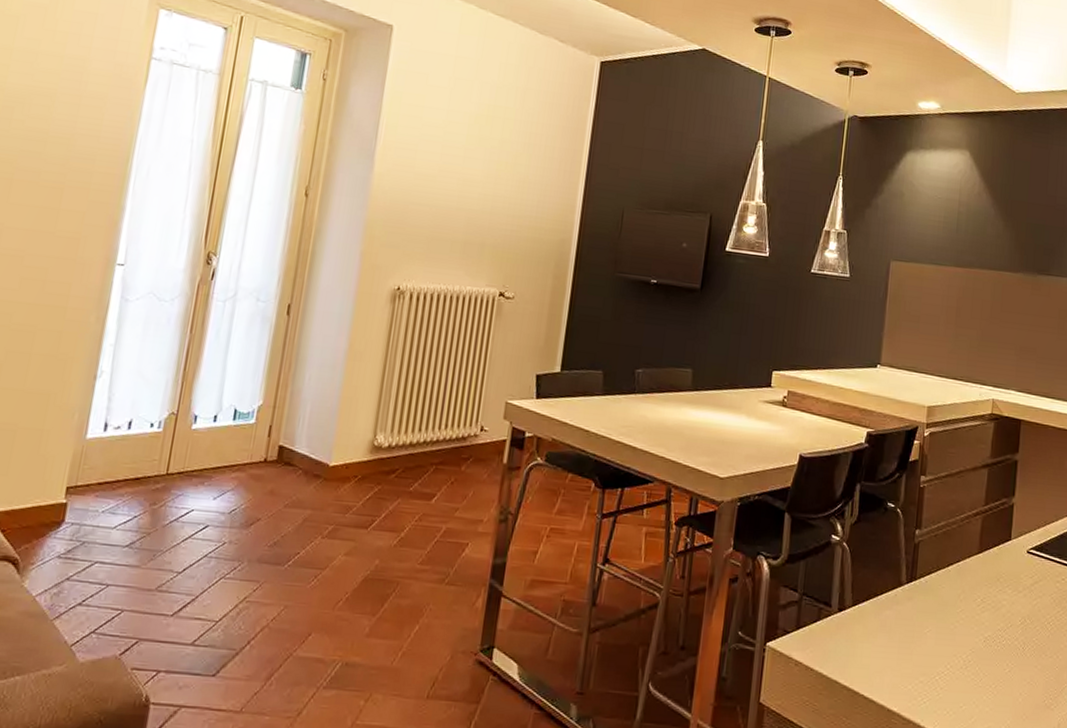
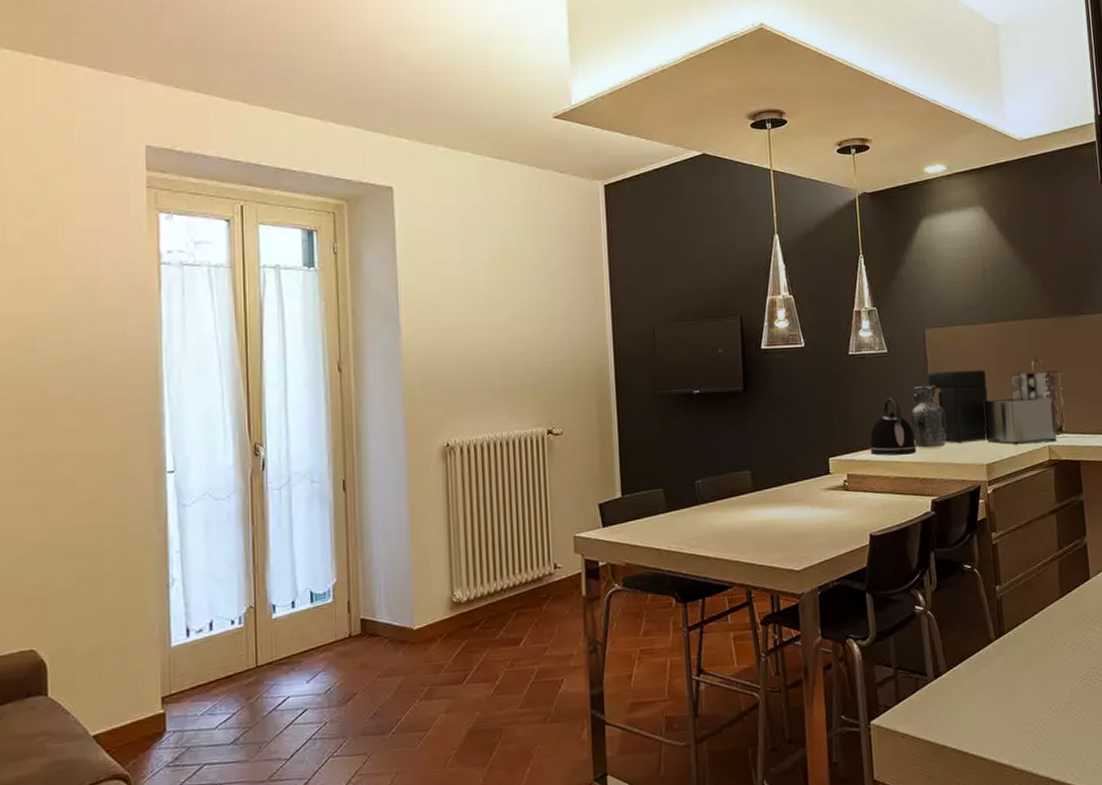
kettle: none [815,322,863,382] -> present [870,397,918,456]
ceramic jug: none [860,316,896,382] -> present [911,386,946,449]
coffee maker: none [883,305,943,383] -> present [927,369,988,444]
toaster: none [932,342,1007,397] -> present [983,397,1057,445]
spice rack: none [964,310,1021,392] -> present [1009,358,1072,437]

